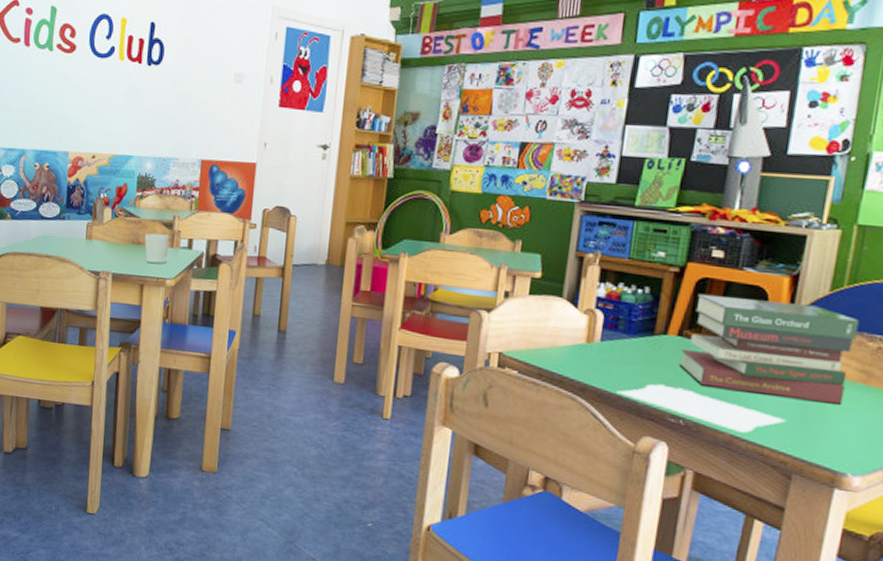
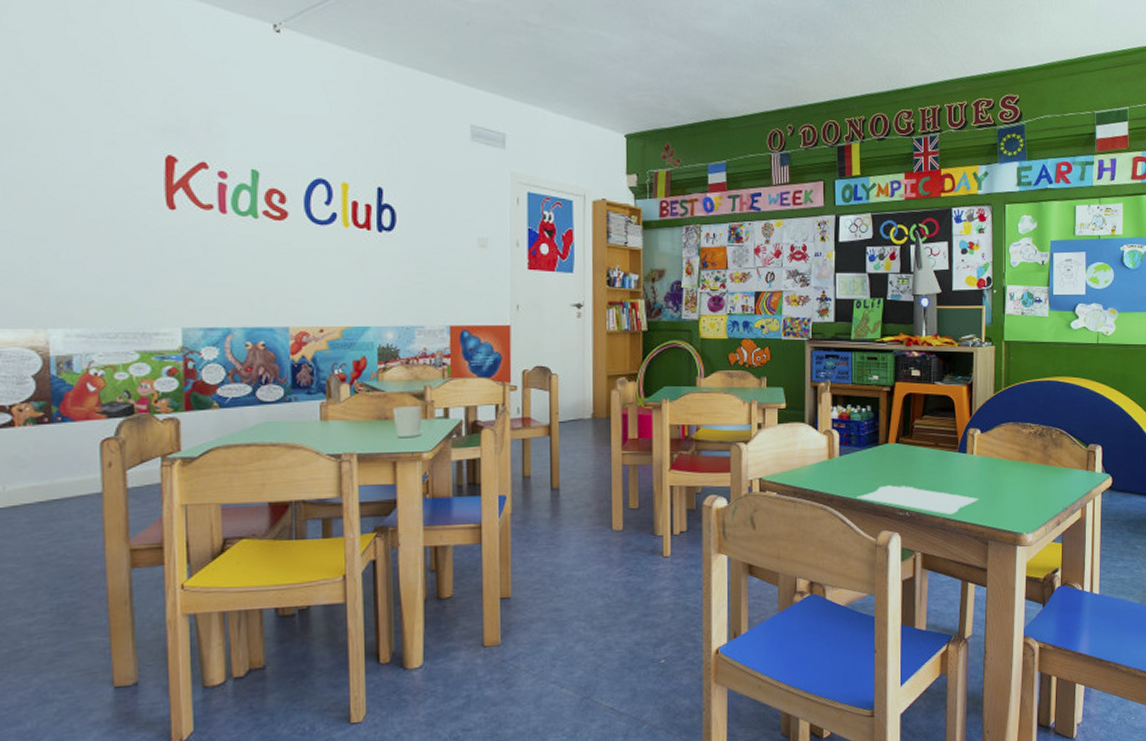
books: present [679,293,859,406] -> none [900,406,1015,483]

